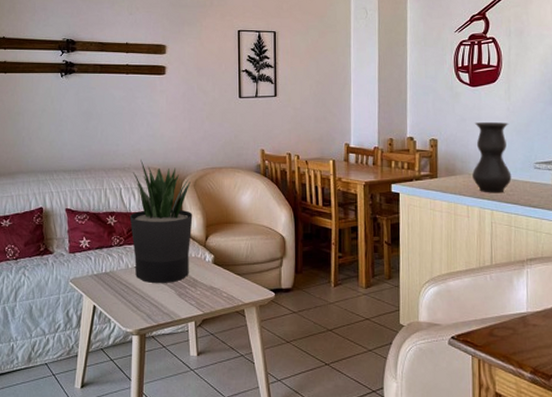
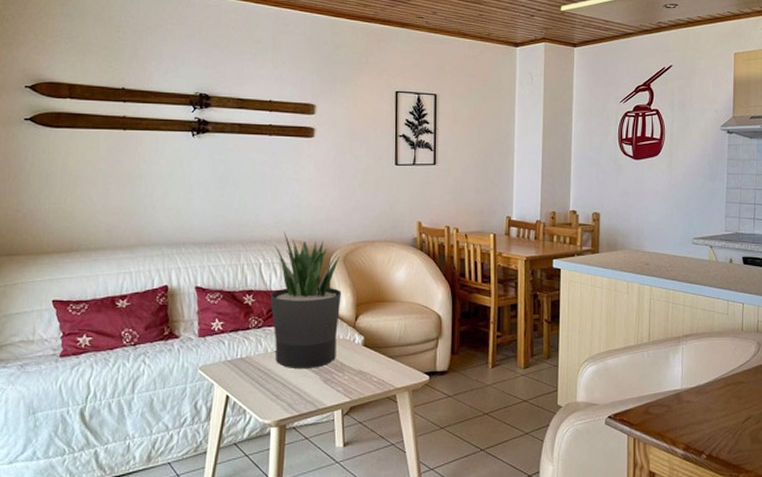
vase: present [472,122,512,193] -> none [633,196,671,269]

